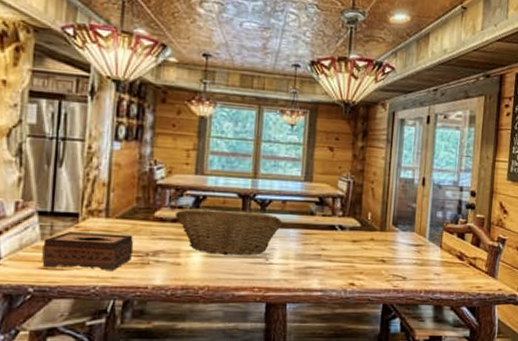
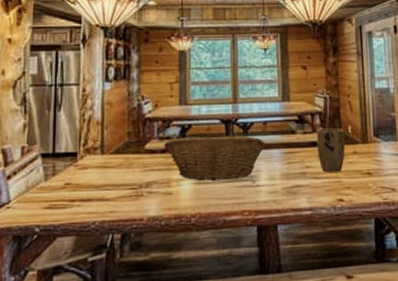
tissue box: present [42,231,134,270] -> none [46,169,128,206]
plant pot: none [334,212,364,257] -> present [317,128,345,173]

